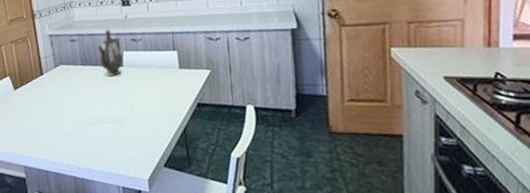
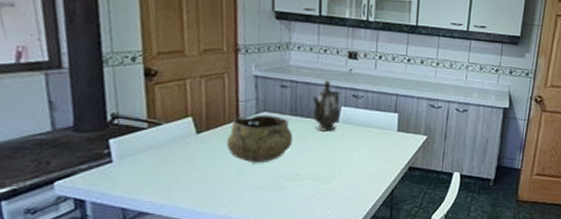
decorative bowl: none [36,67,88,111] -> present [226,114,293,163]

